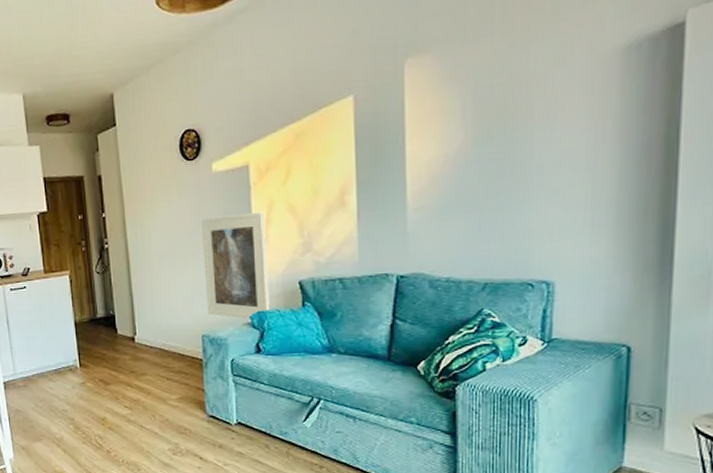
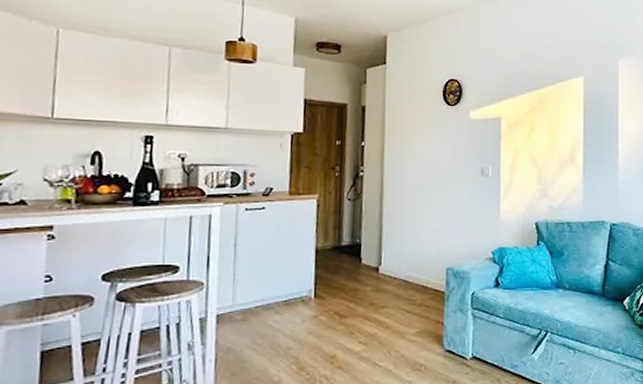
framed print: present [202,211,270,319] -> none [454,158,511,254]

